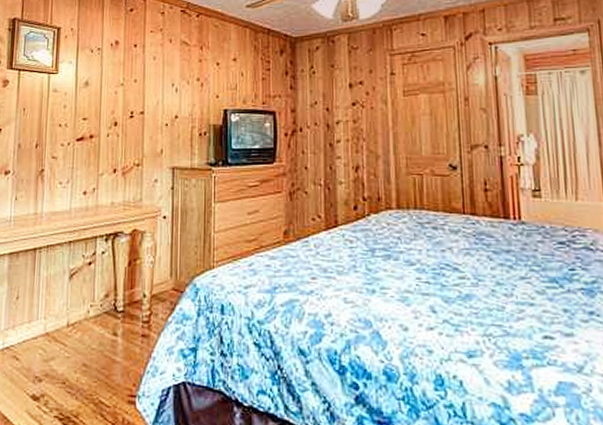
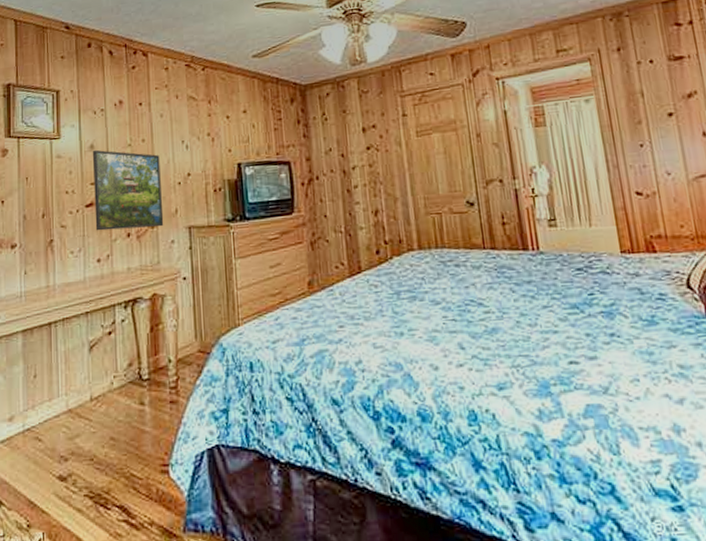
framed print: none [84,86,150,166] -> present [92,149,164,231]

